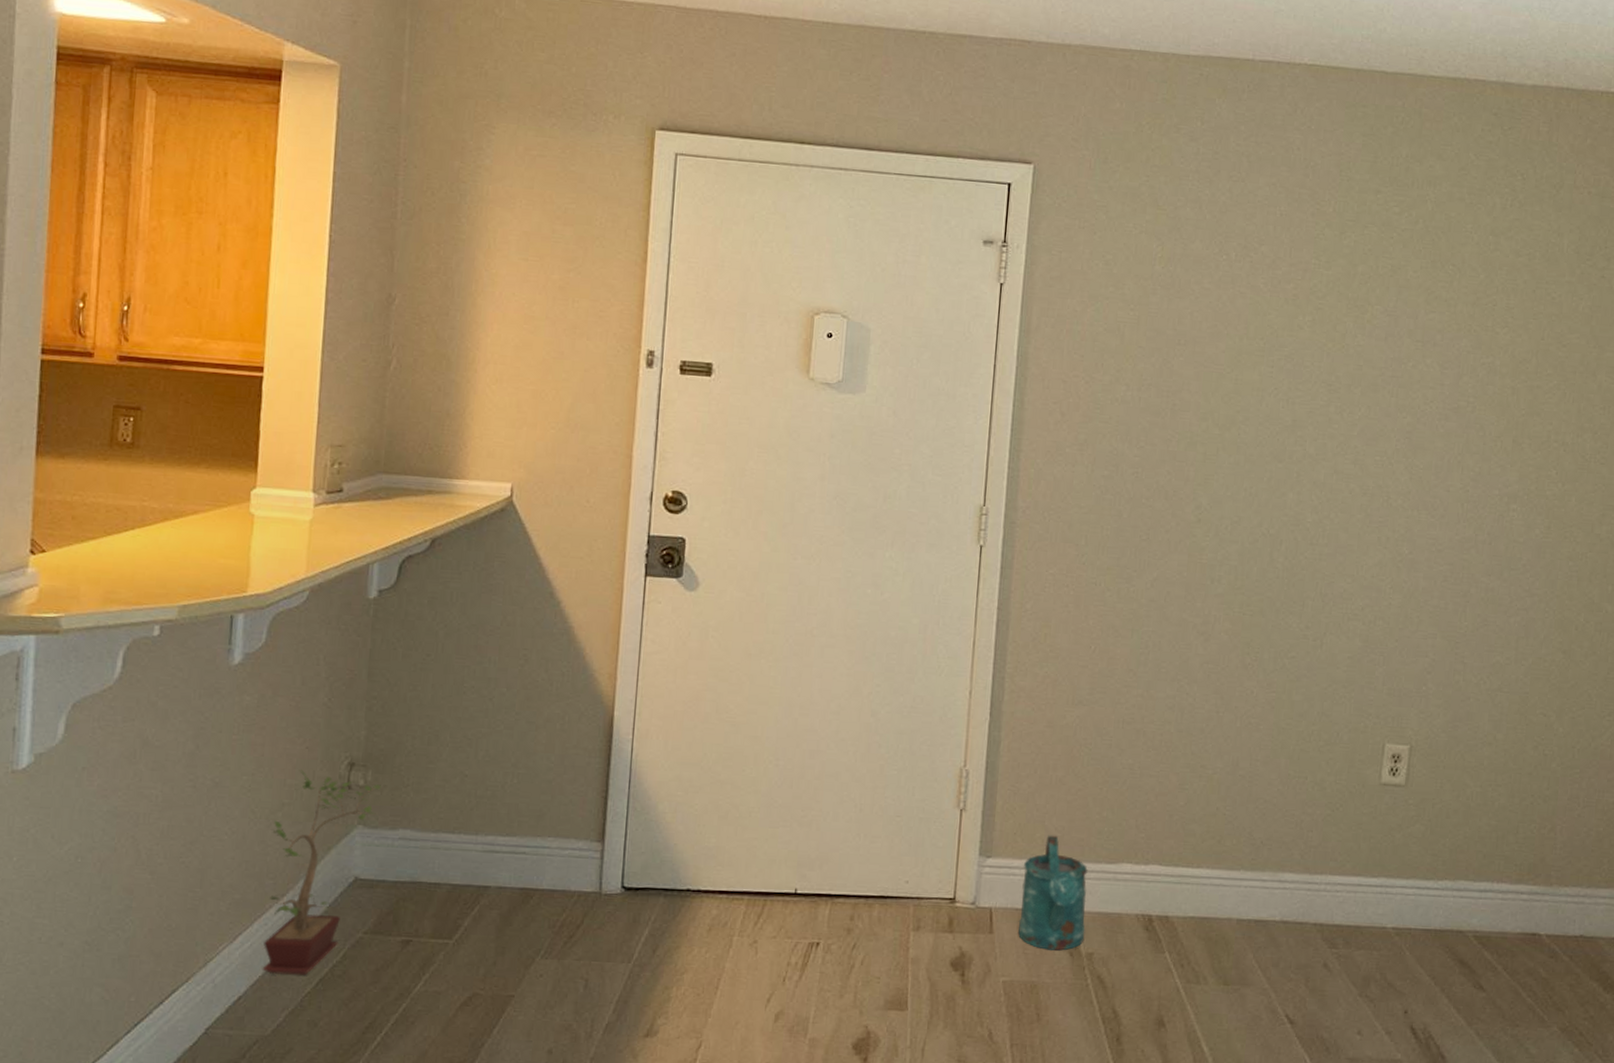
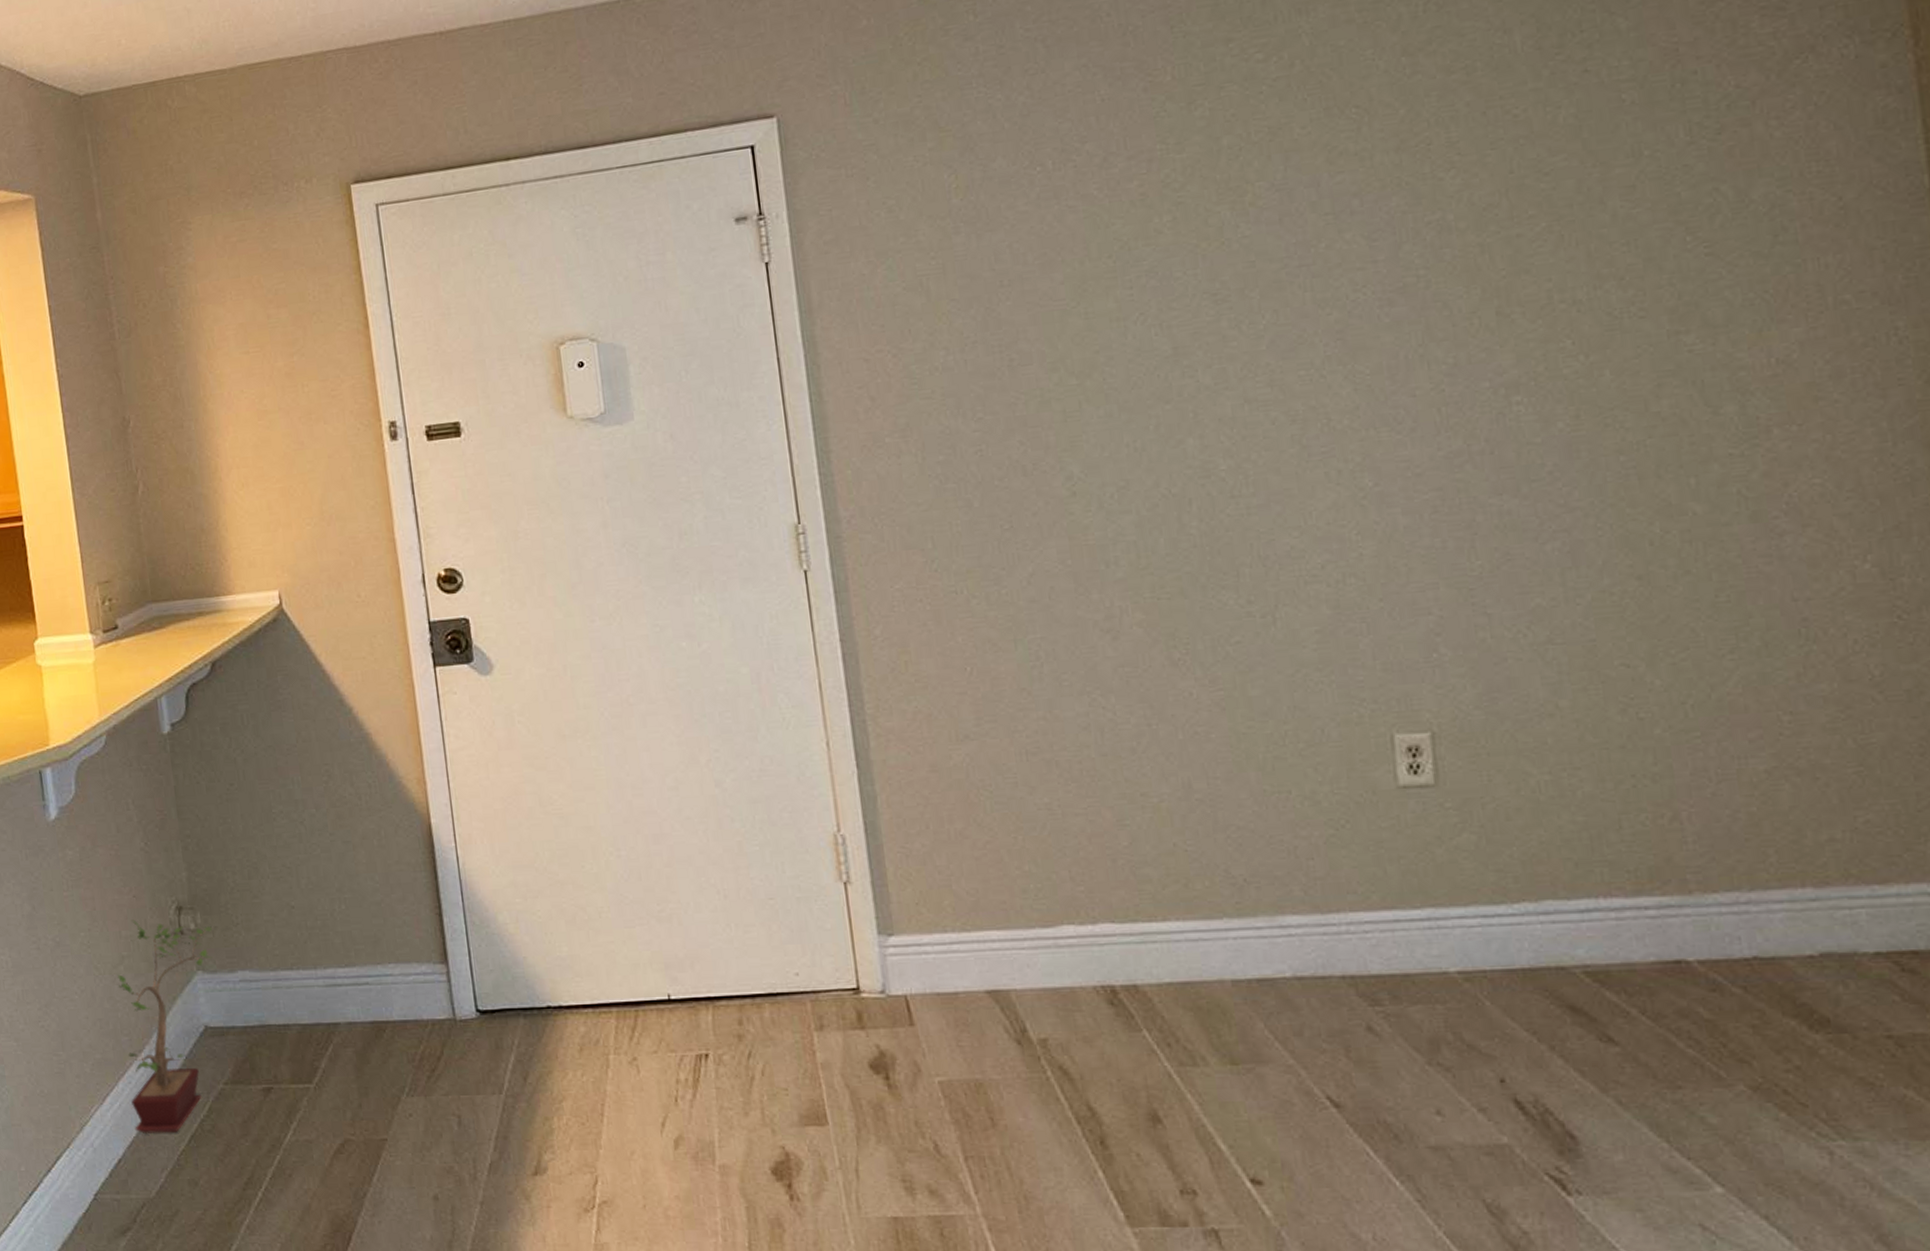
watering can: present [1018,835,1088,951] -> none [936,900,1033,1040]

